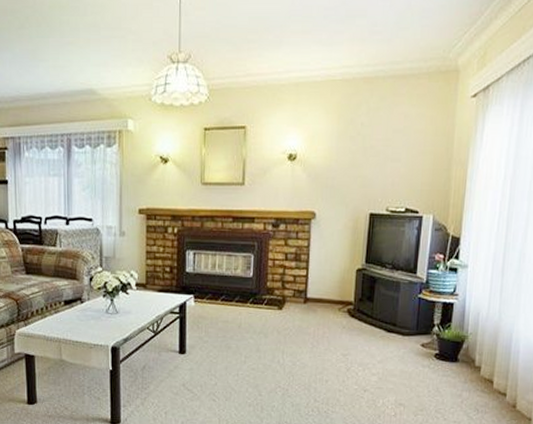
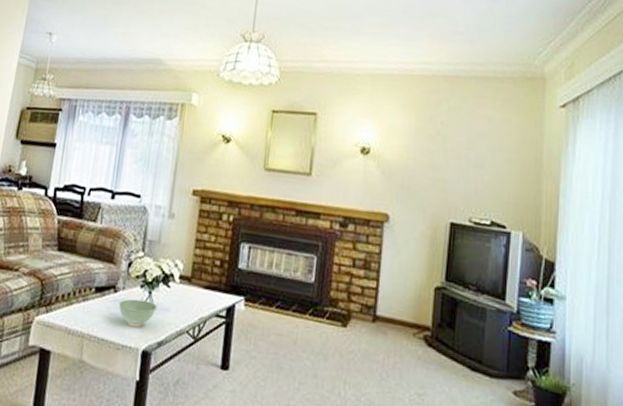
bowl: none [86,307,119,329] -> present [118,298,157,328]

